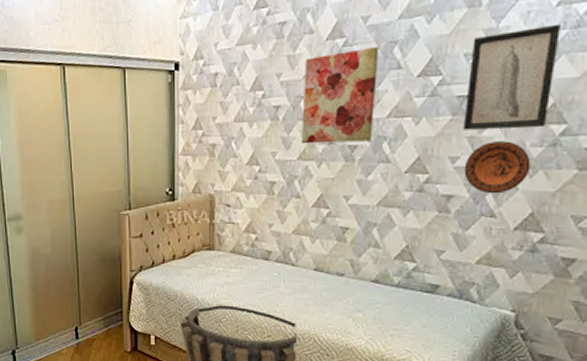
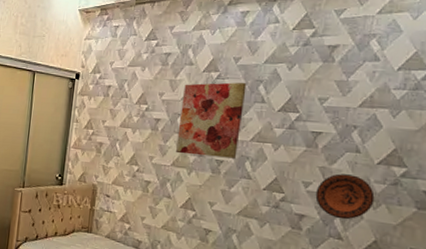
wall art: present [463,24,561,130] -> none [316,84,401,168]

